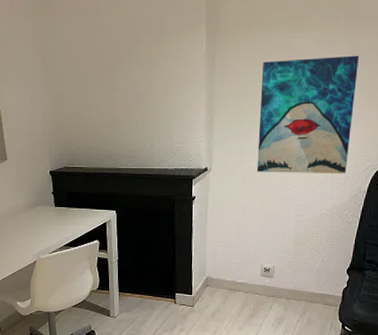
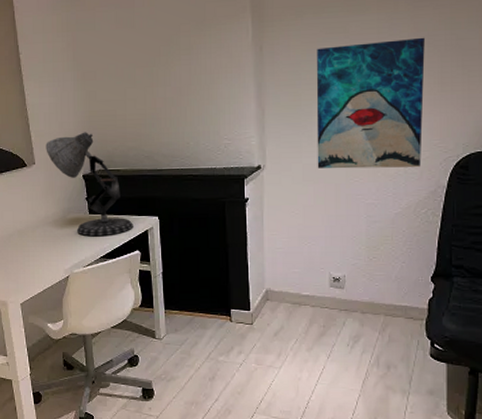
desk lamp: none [17,132,94,227] -> present [46,132,133,237]

